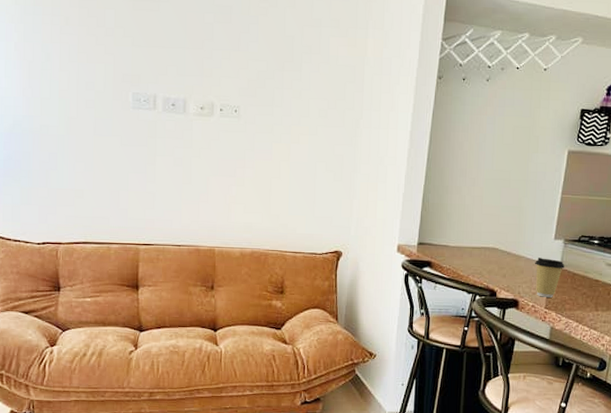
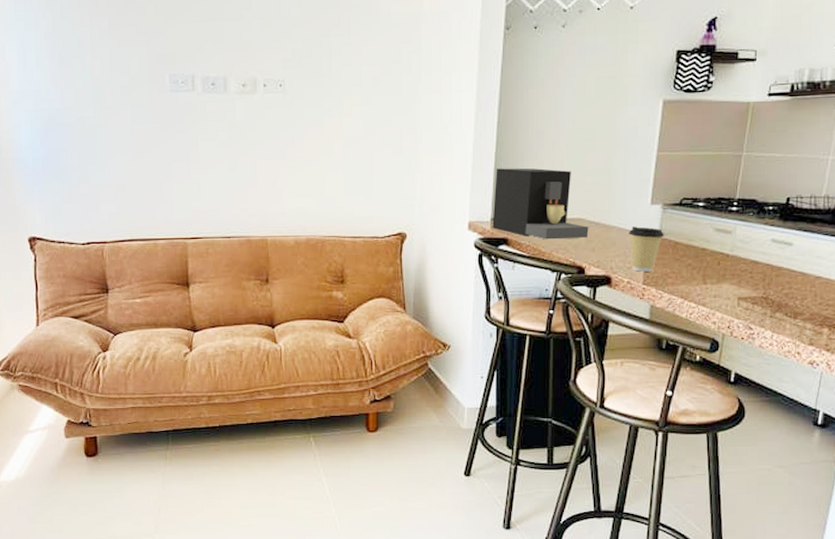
coffee maker: none [418,199,501,265] -> present [492,168,589,240]

